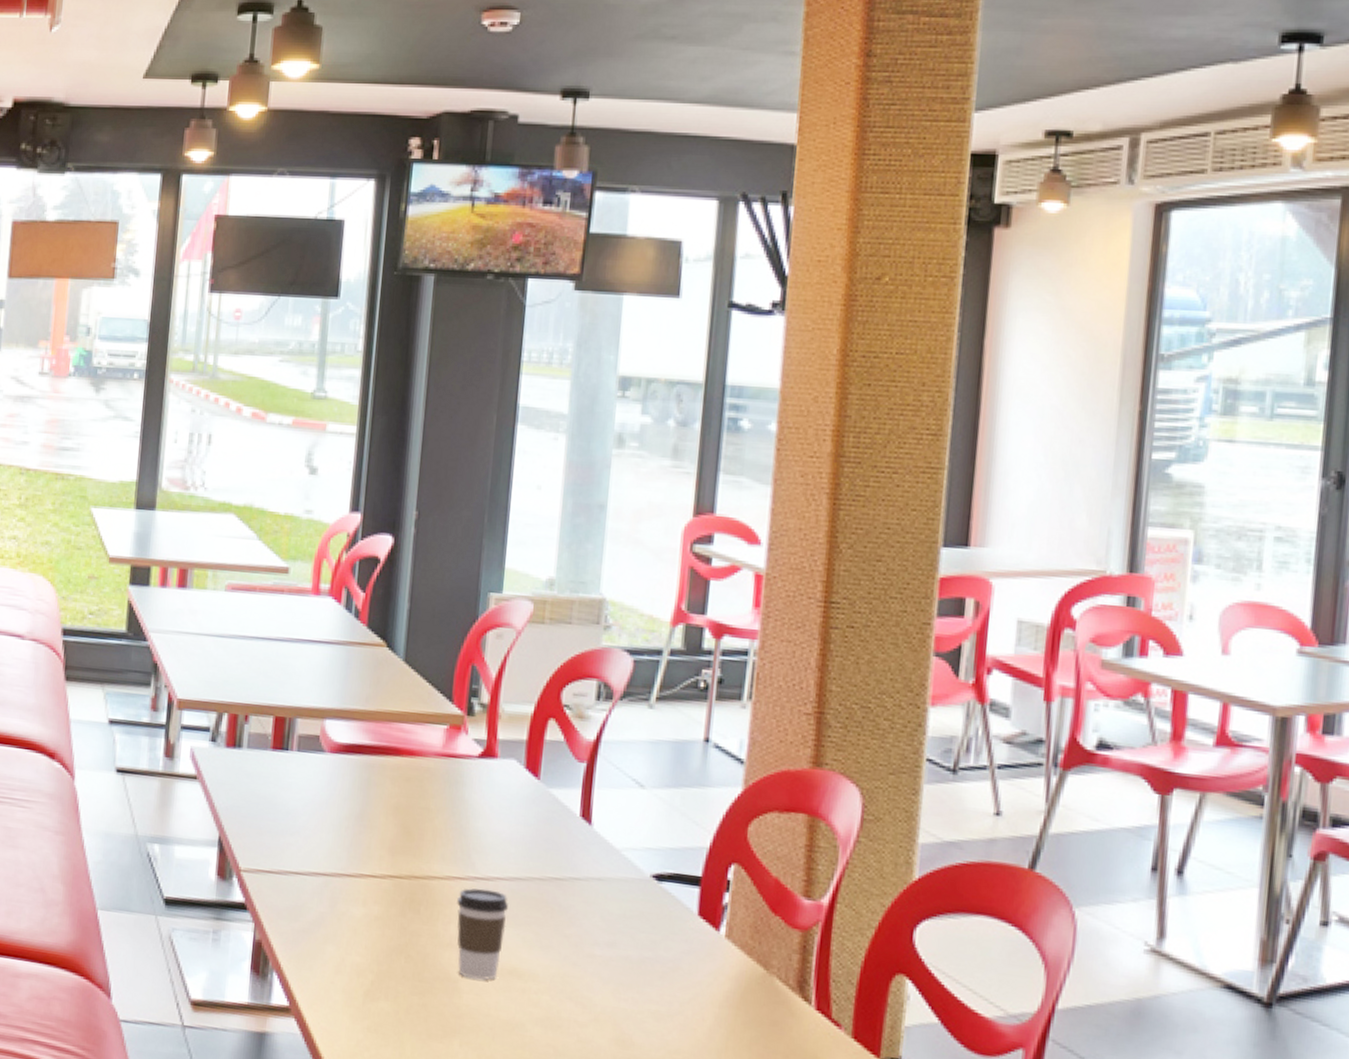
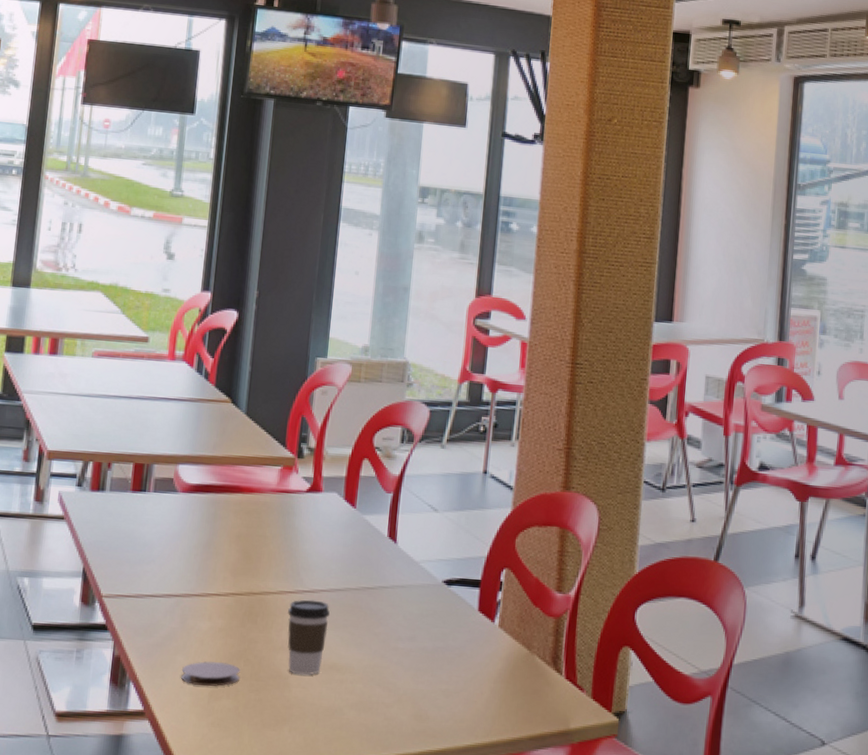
coaster: none [332,954,401,985] -> present [181,661,240,687]

